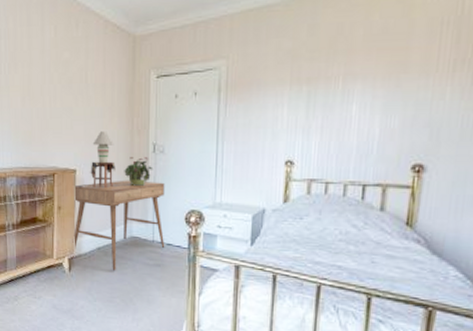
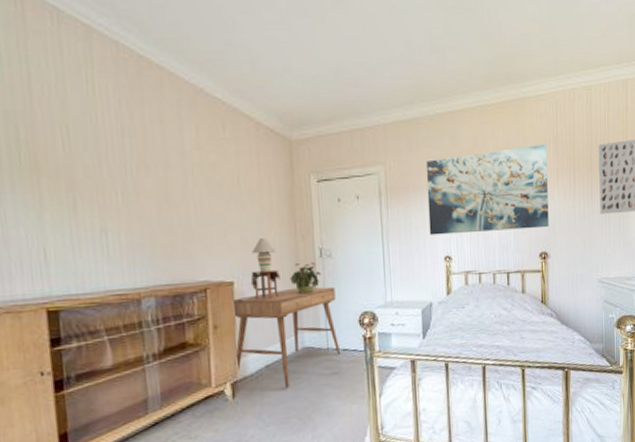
wall art: none [270,27,444,137] -> present [425,144,549,235]

